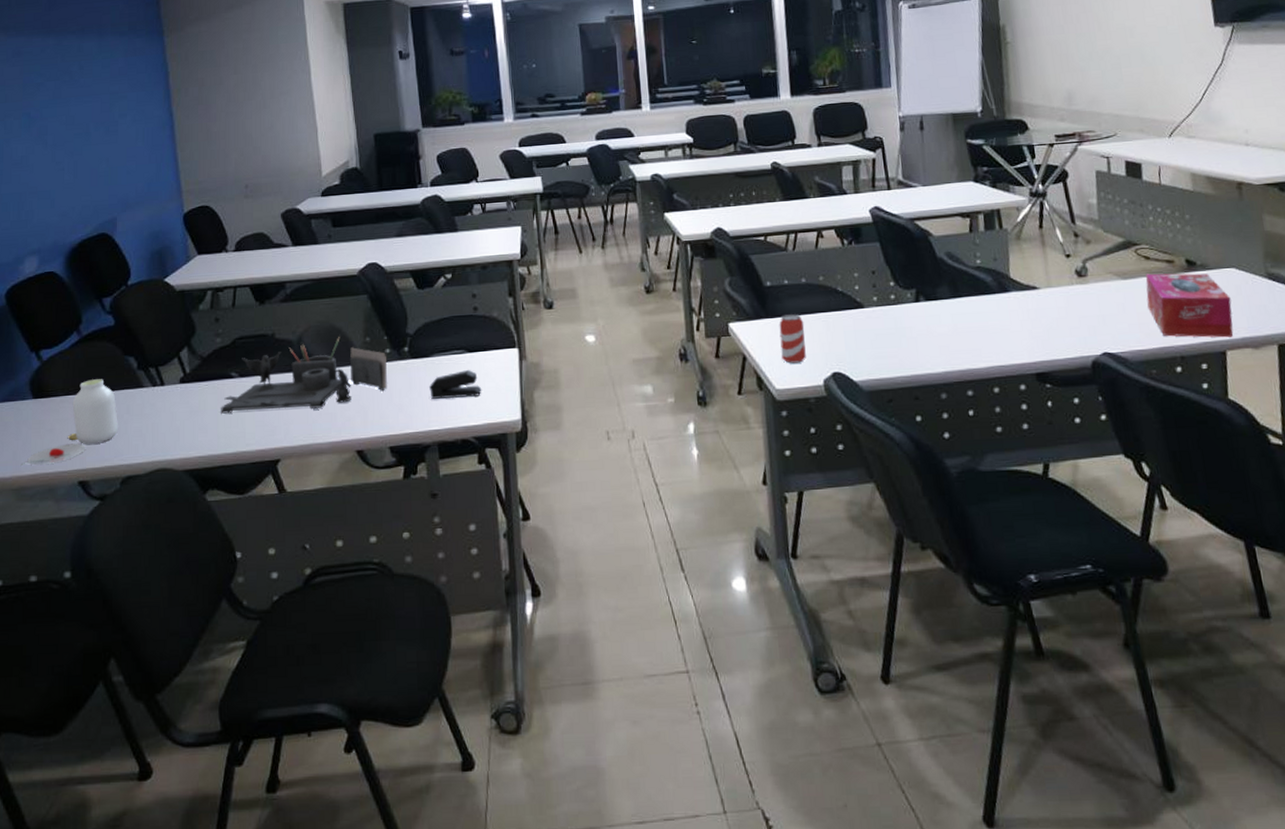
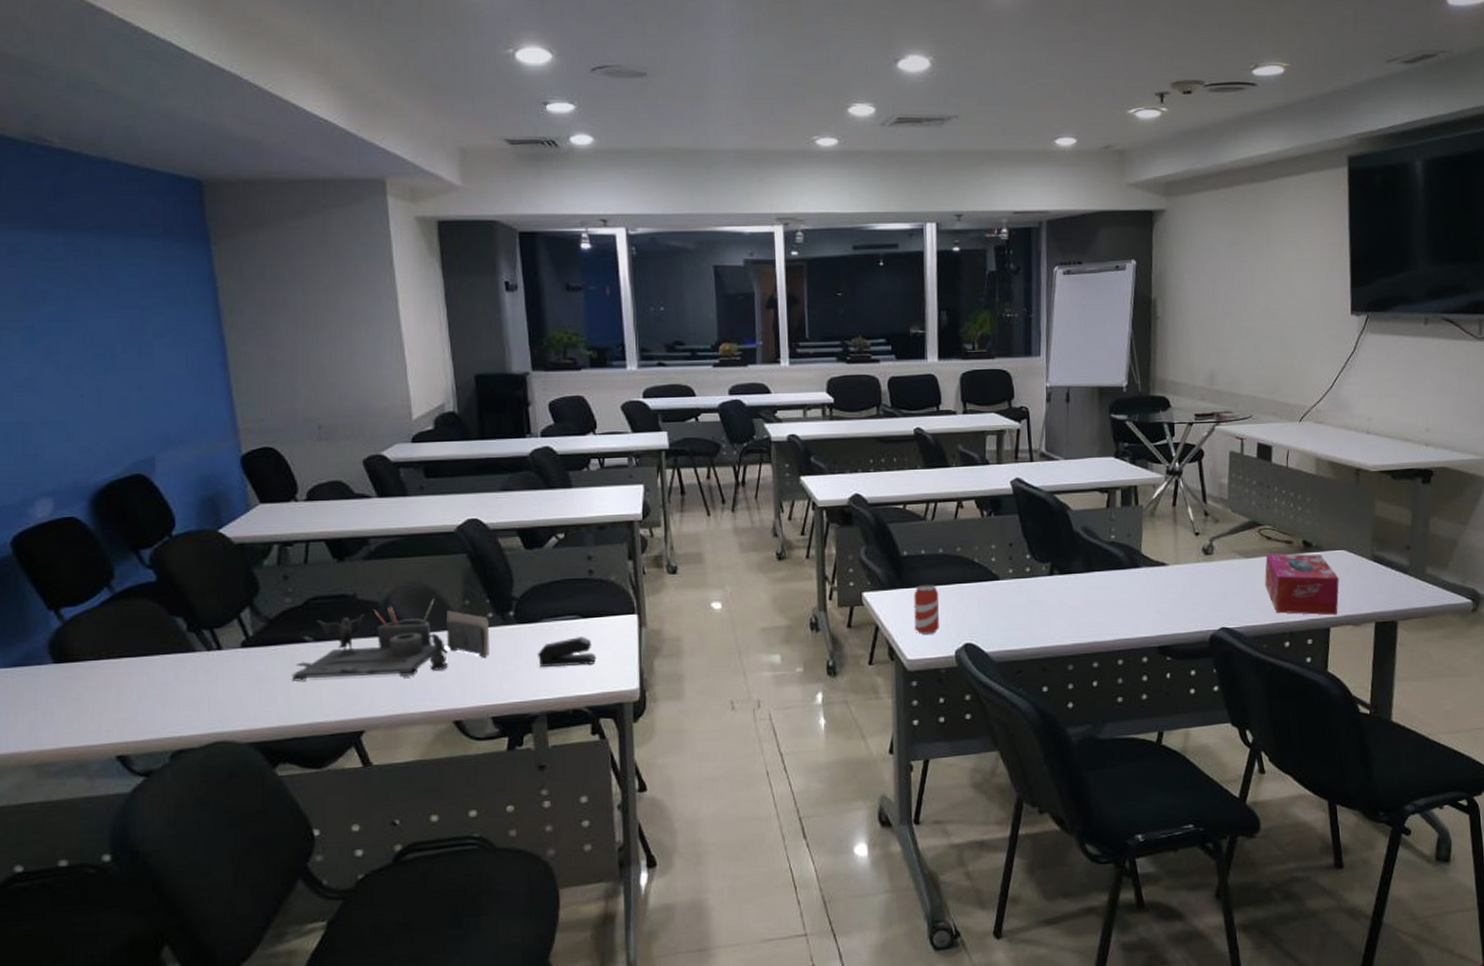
jar: present [20,379,118,465] -> none [41,641,165,738]

